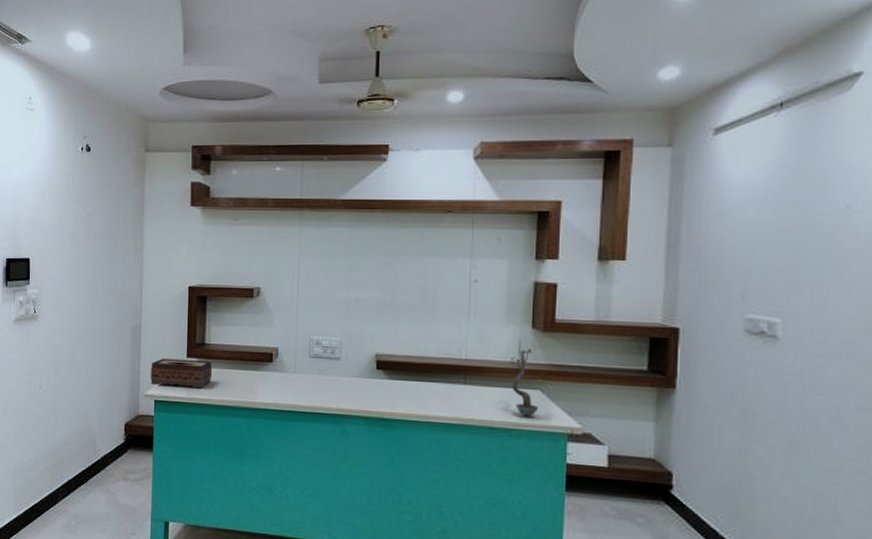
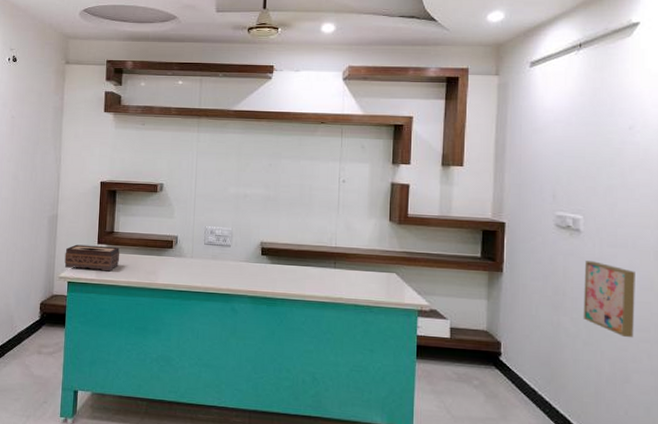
plant: present [511,340,543,417] -> none [372,231,398,296]
wall art: none [779,374,851,470] -> present [583,261,635,338]

